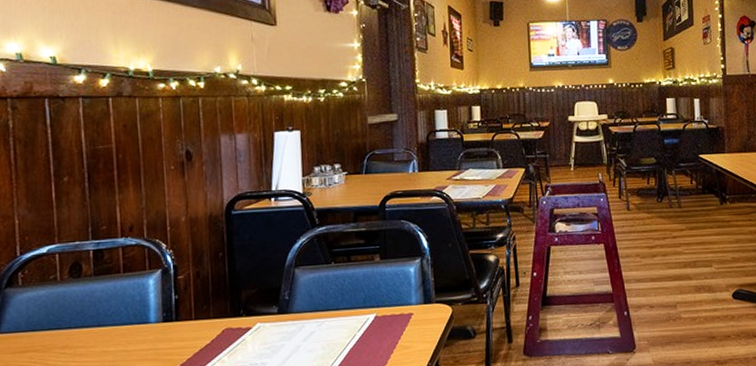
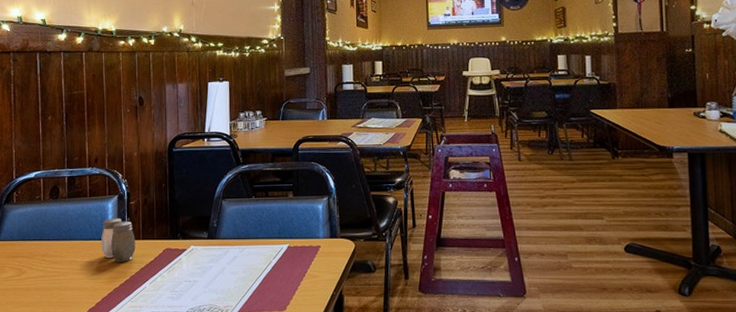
salt and pepper shaker: none [141,295,187,349] -> present [101,217,136,262]

